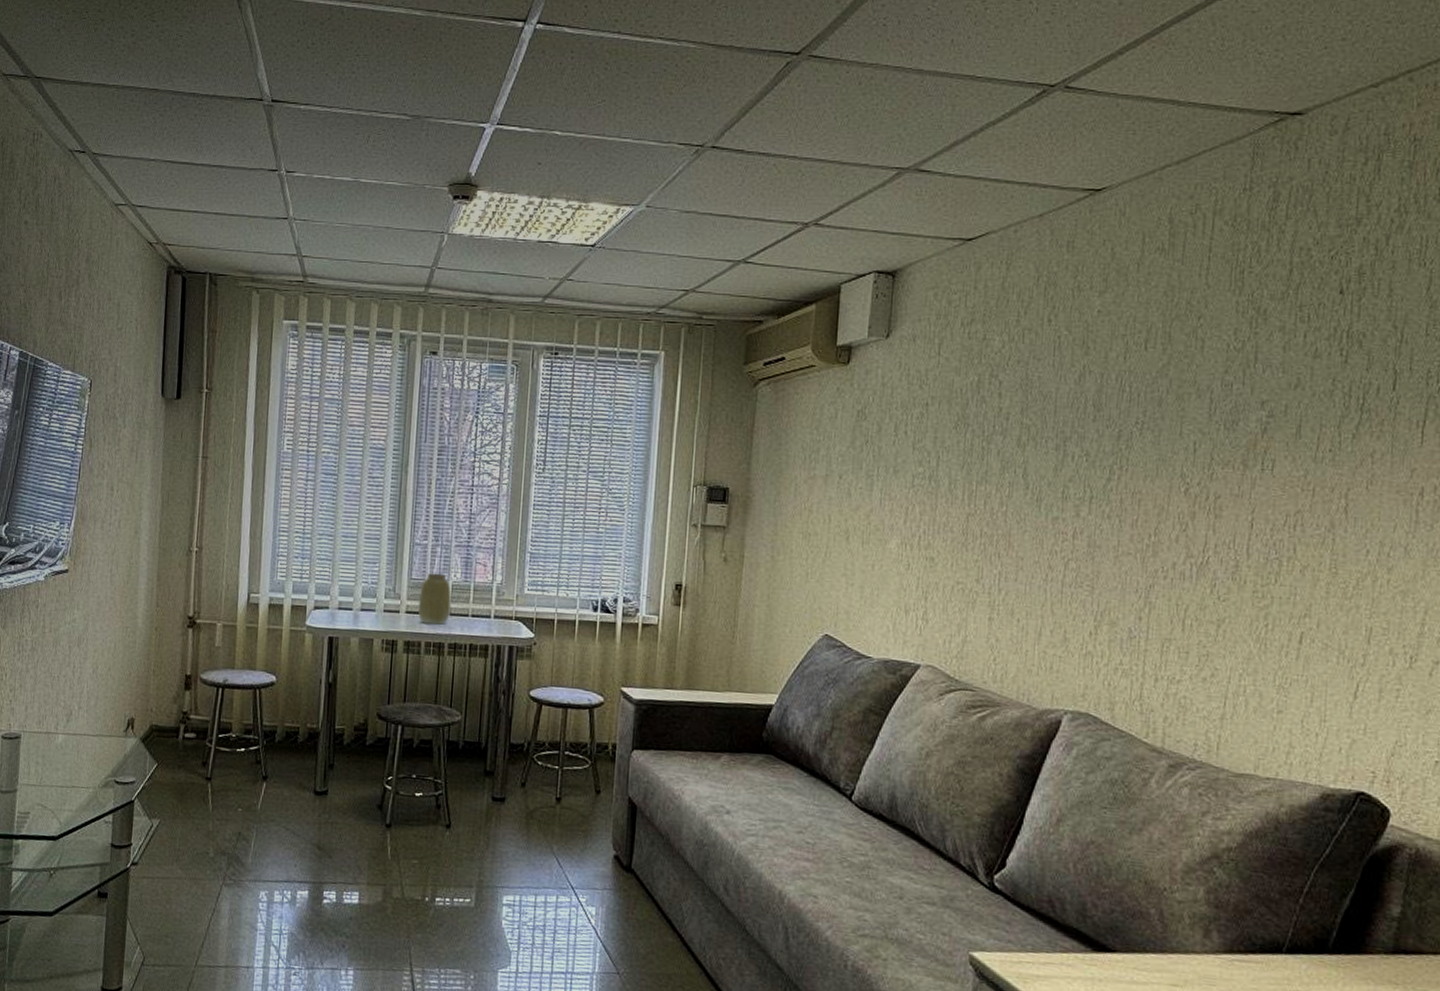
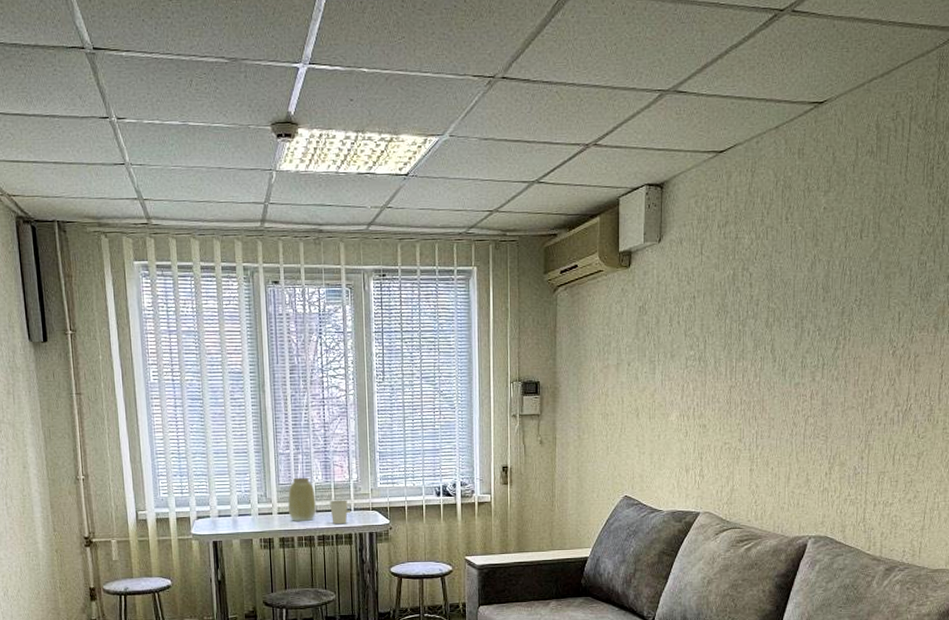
cup: none [466,603,491,633] -> present [330,500,351,525]

